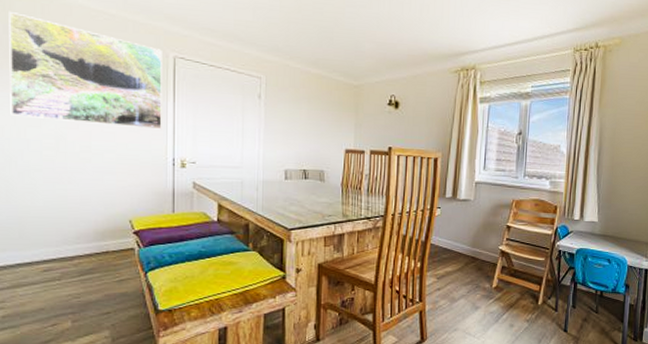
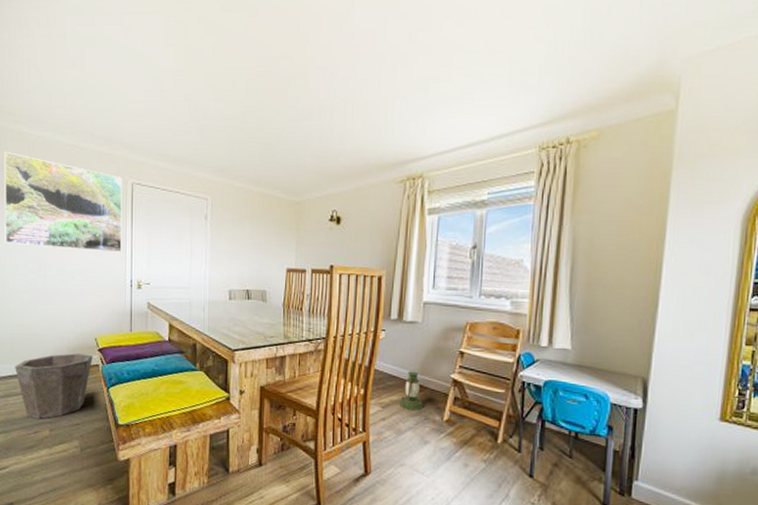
waste bin: none [25,237,126,310] -> present [15,353,92,419]
lantern: none [453,244,475,280] -> present [399,371,424,411]

